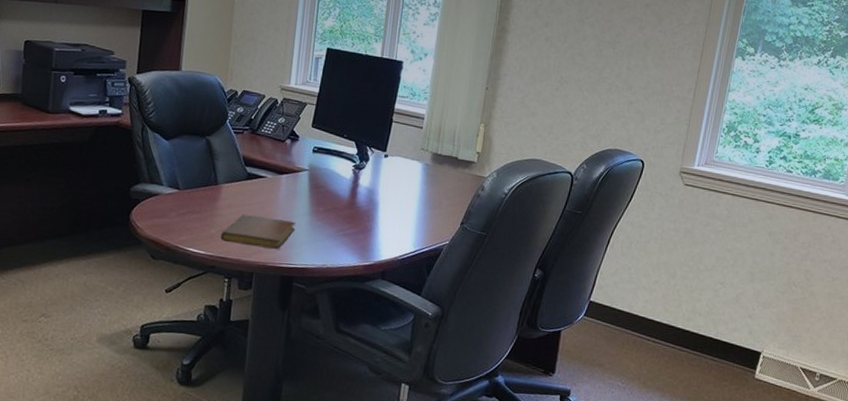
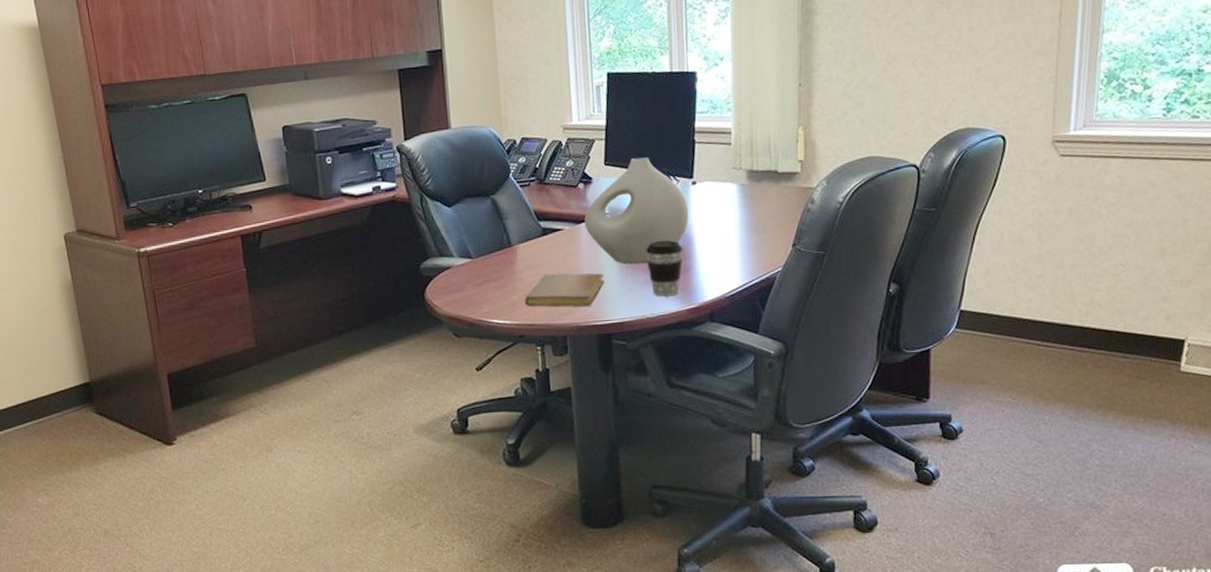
vase: none [285,126,378,220] -> present [584,157,689,265]
coffee cup: none [334,200,368,252] -> present [645,239,683,297]

